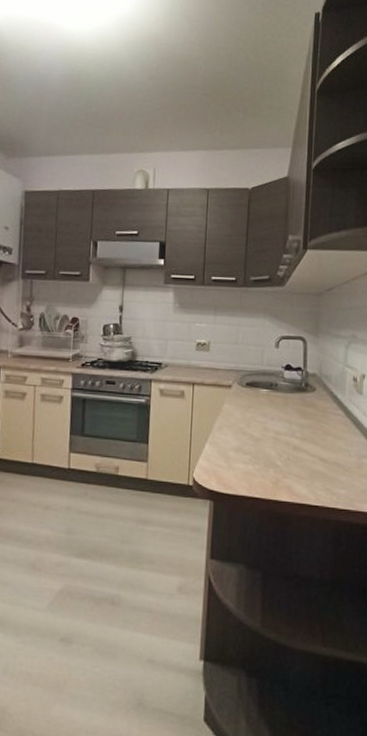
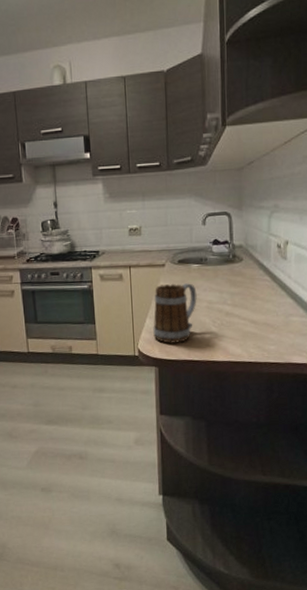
mug: none [211,407,264,477] -> present [153,283,197,344]

